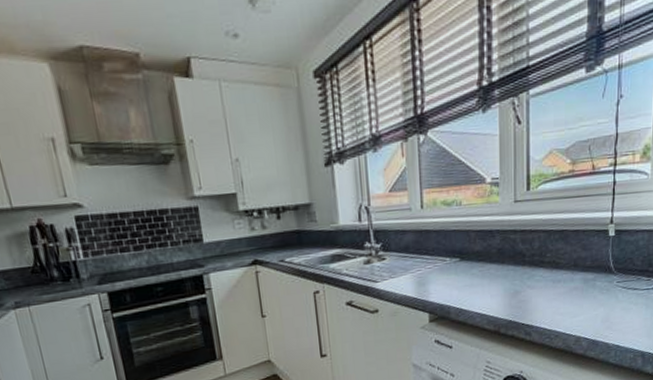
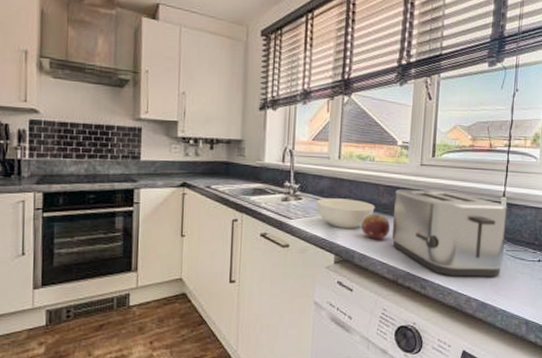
bowl: none [401,251,468,285] -> present [316,198,375,229]
fruit: none [453,263,487,291] -> present [360,214,391,239]
toaster: none [487,226,616,318] -> present [391,189,507,277]

